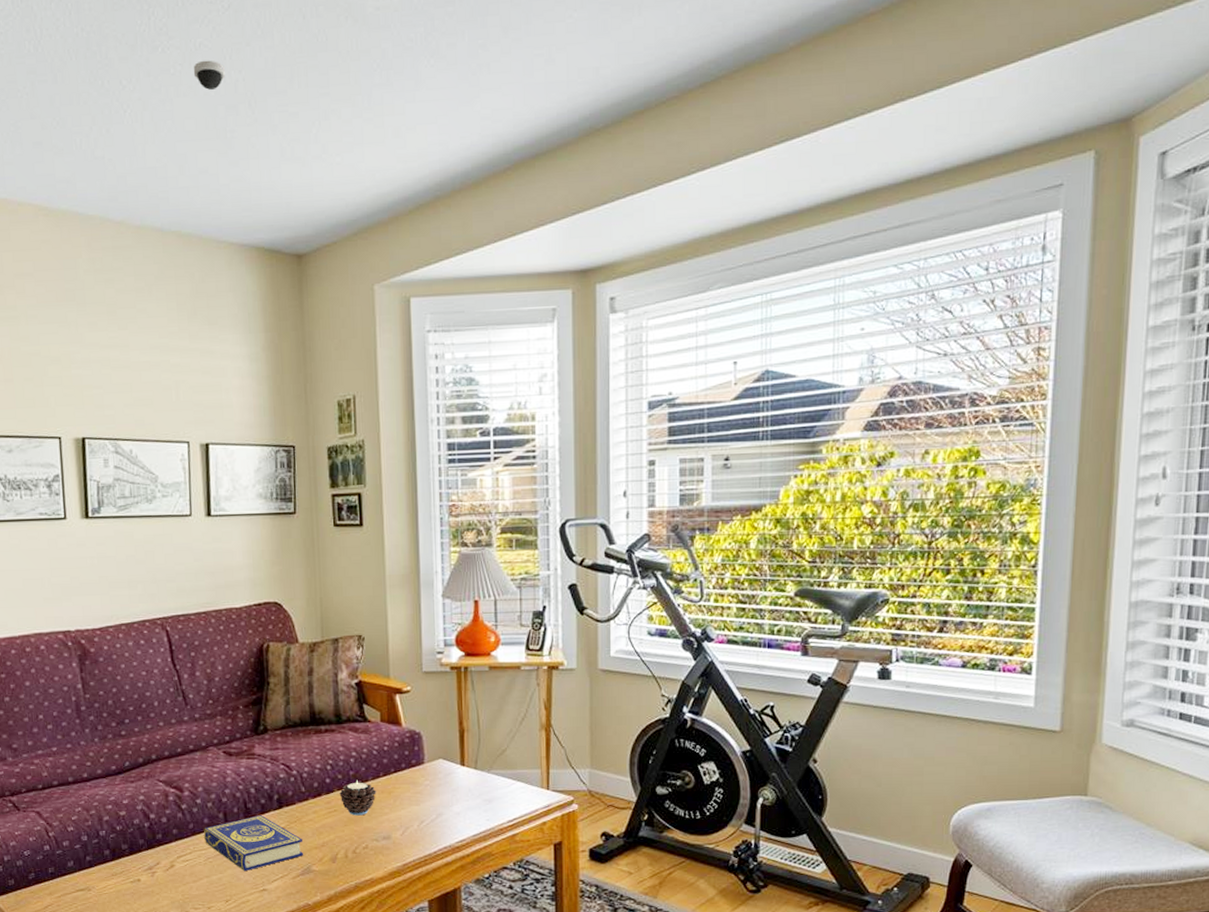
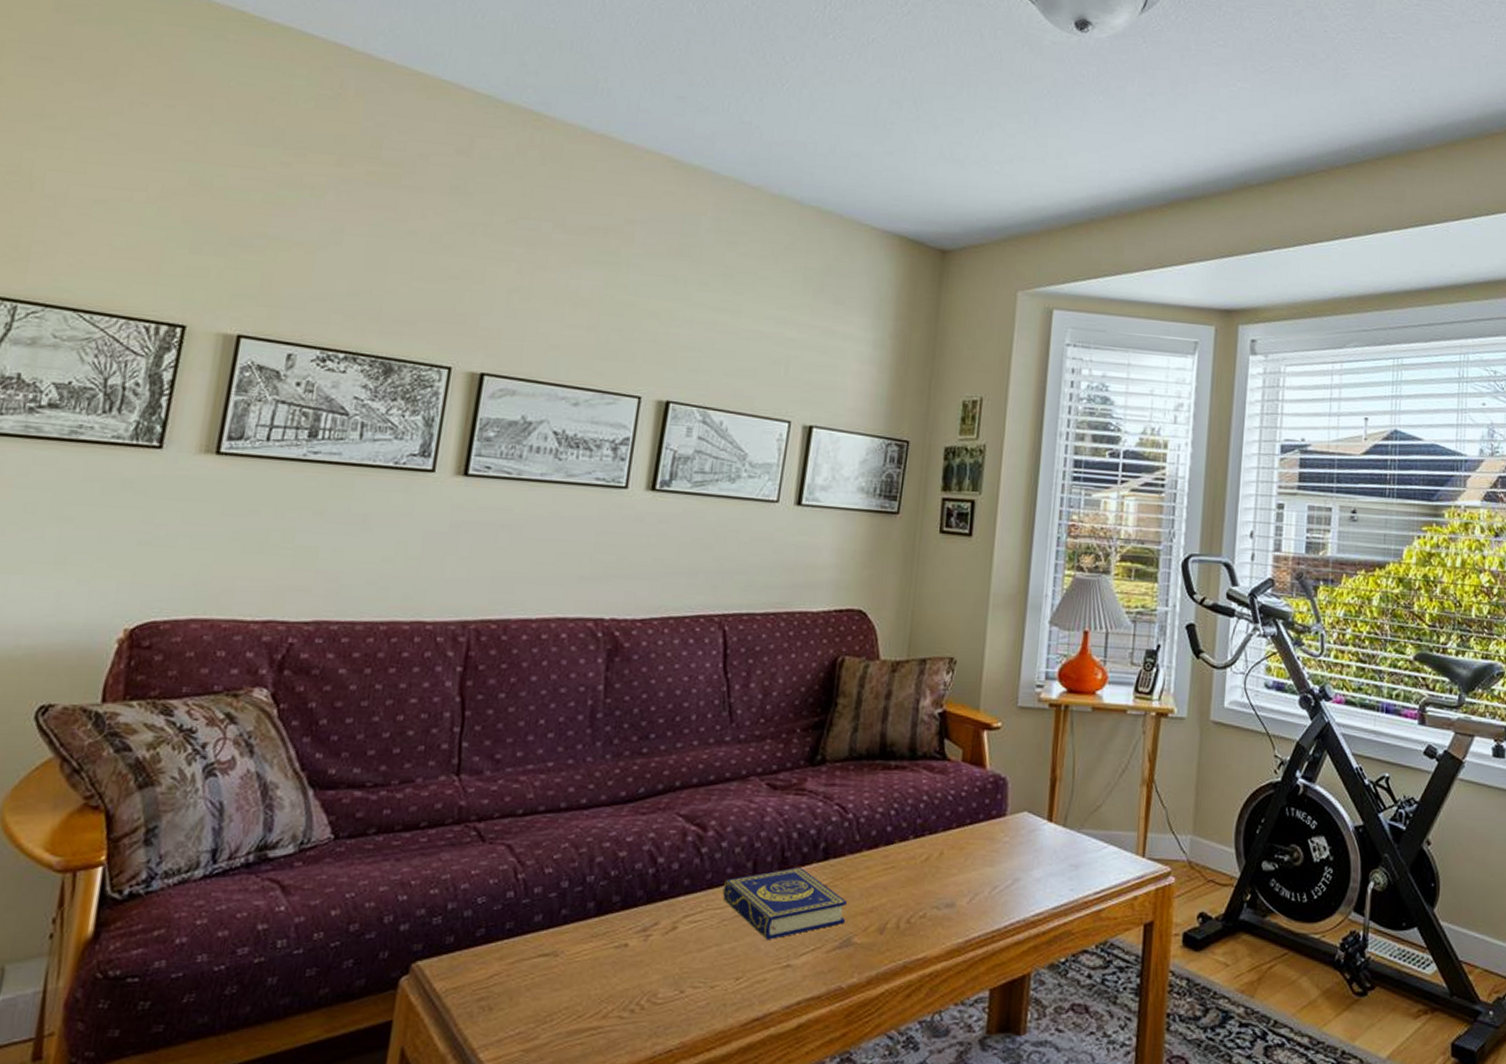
dome security camera: present [193,60,226,90] -> none [861,54,896,83]
candle: present [339,779,377,816] -> none [900,830,946,876]

